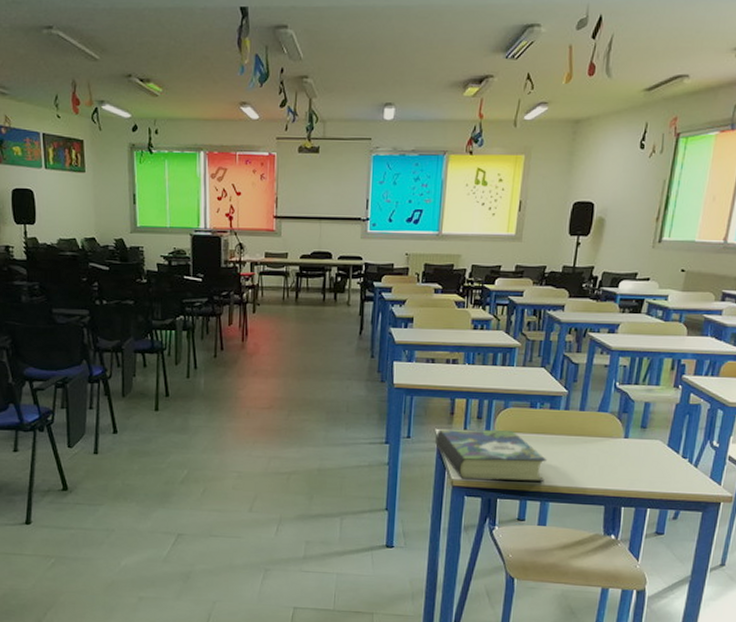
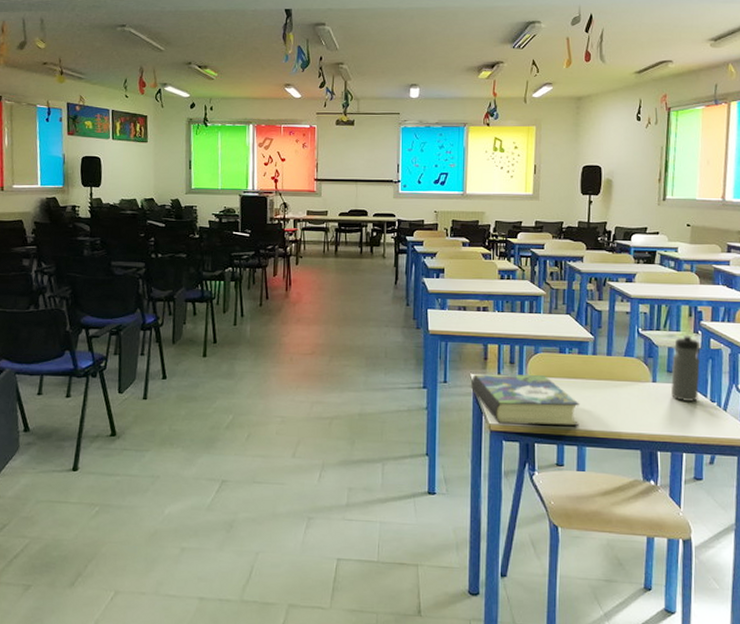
water bottle: none [642,389,678,459] -> present [671,334,700,402]

